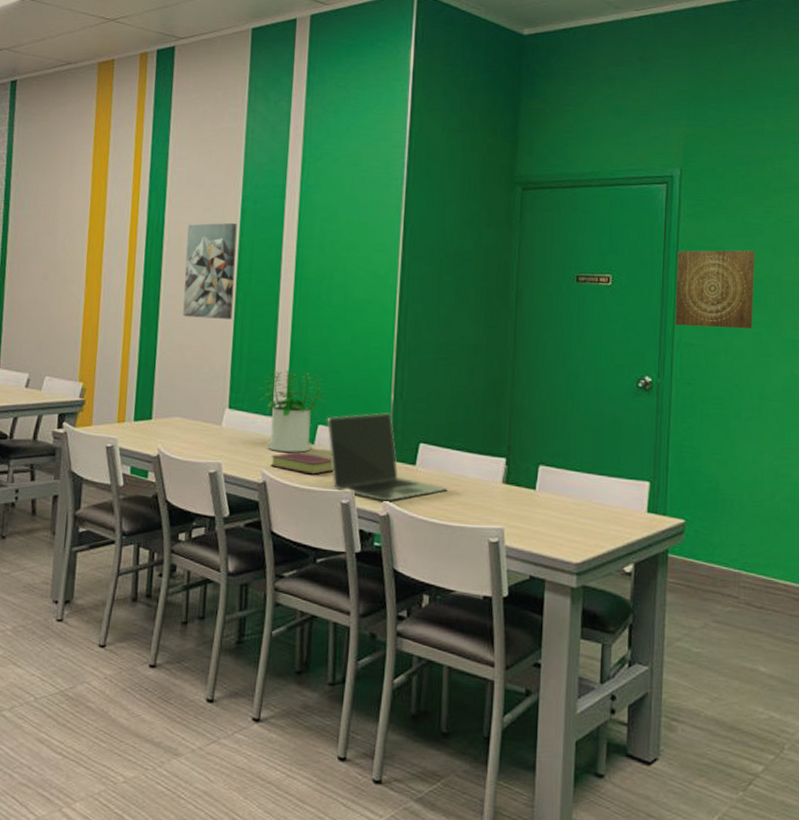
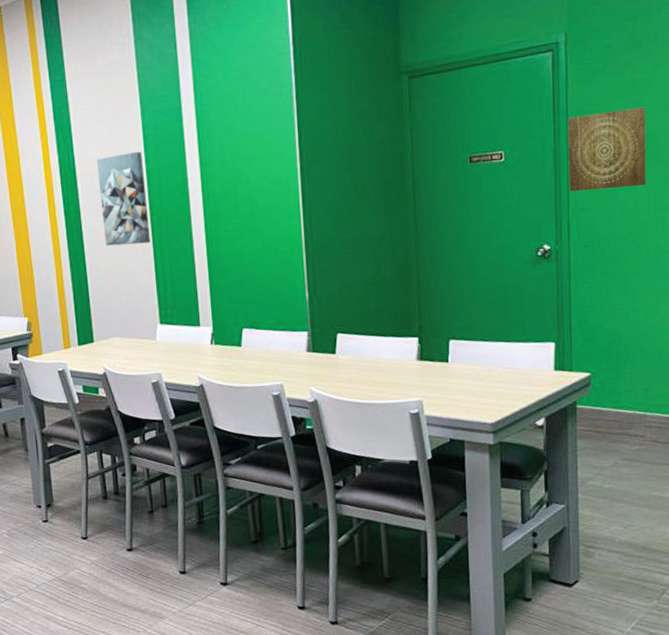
potted plant: present [259,370,327,452] -> none [185,282,247,357]
book: present [270,451,334,475] -> none [204,354,262,374]
laptop: present [326,413,449,501] -> none [249,310,368,389]

